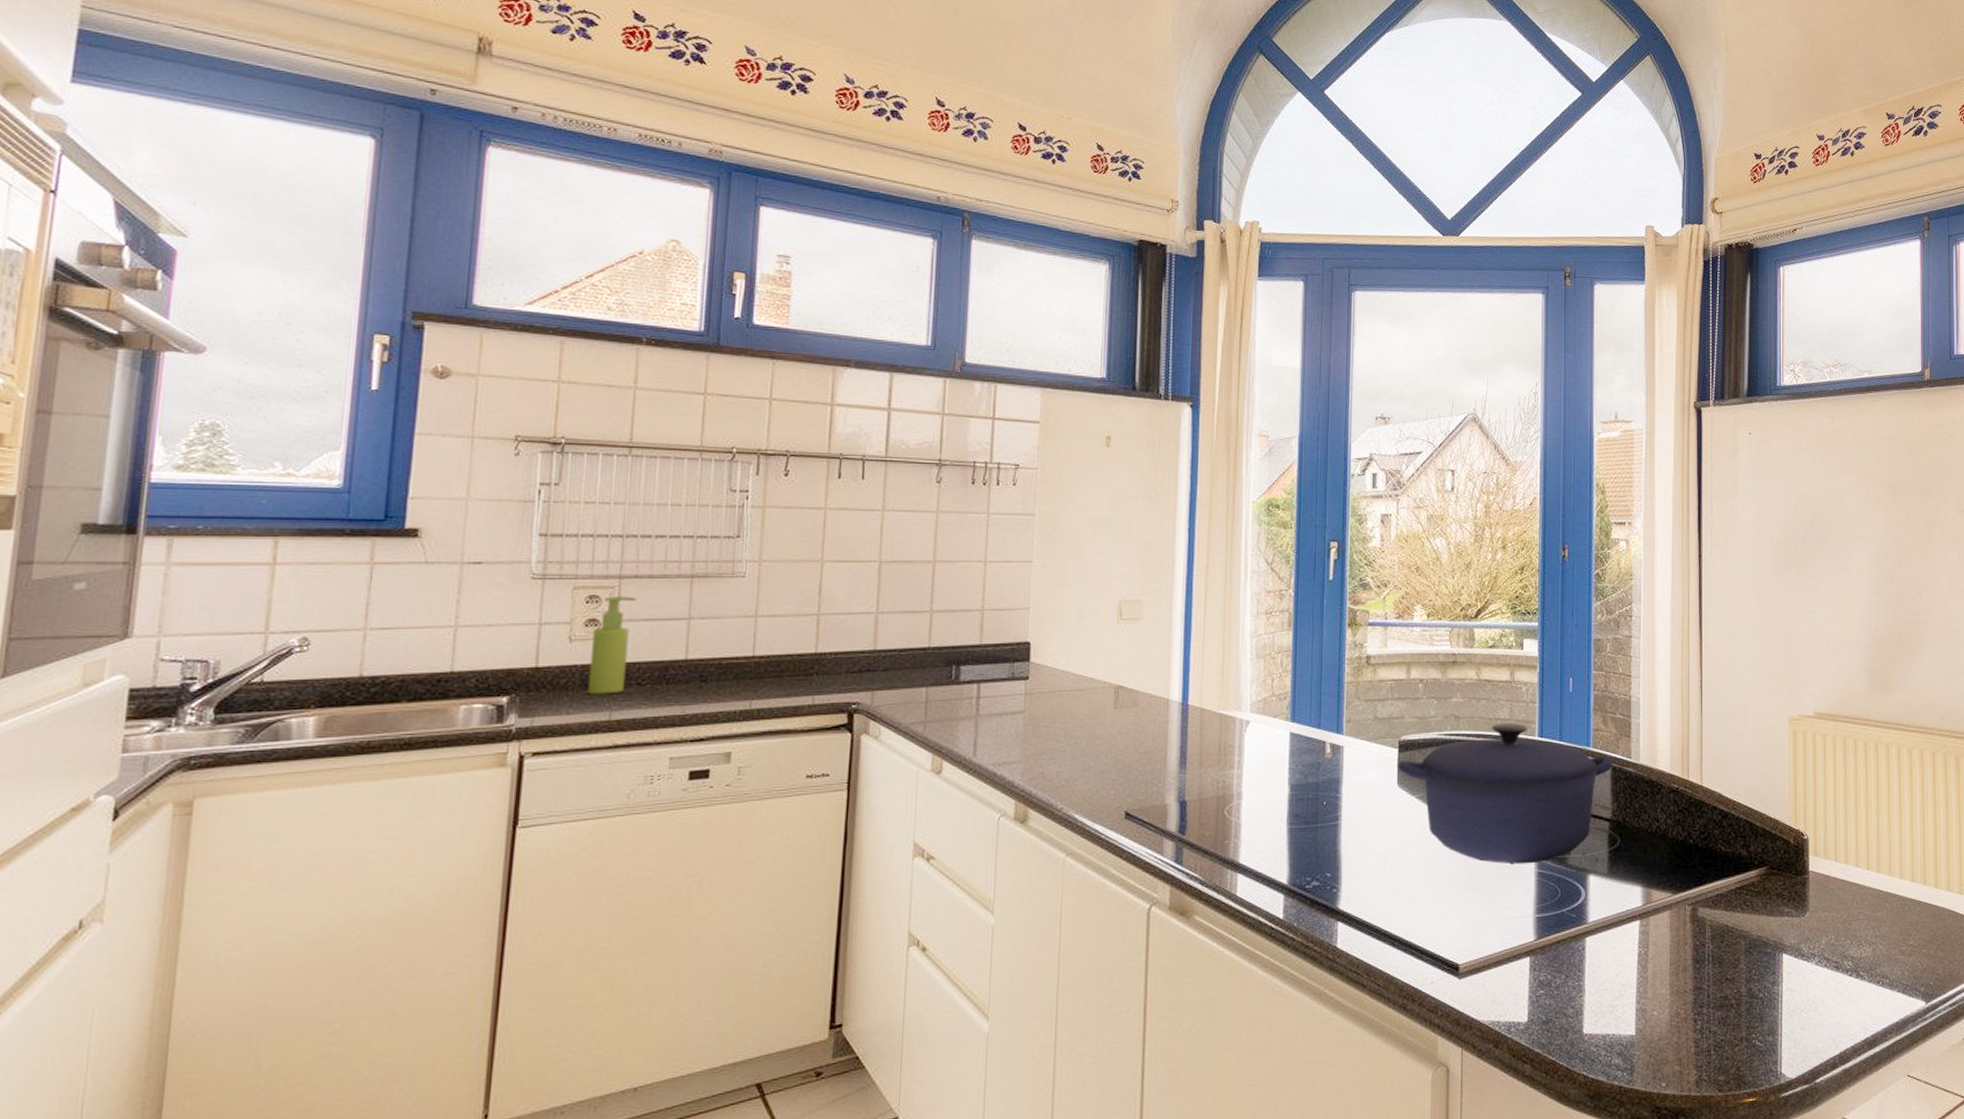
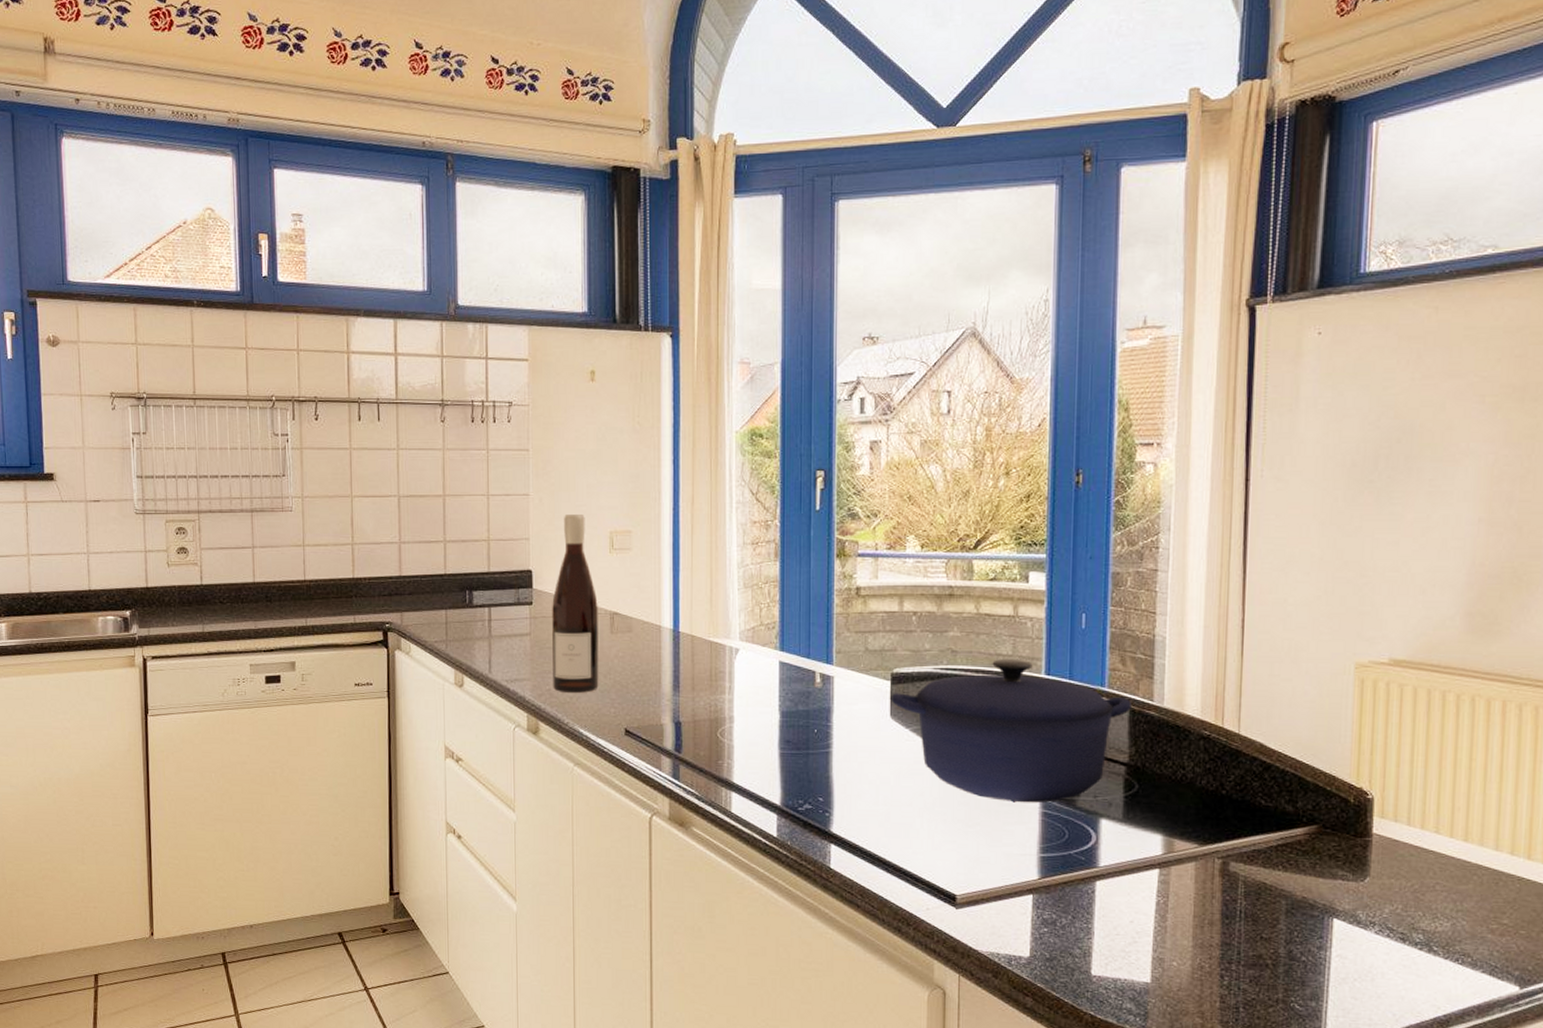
soap dispenser: present [588,596,636,694] -> none [183,528,212,610]
bottle: none [1045,583,1102,776] -> present [552,515,599,694]

